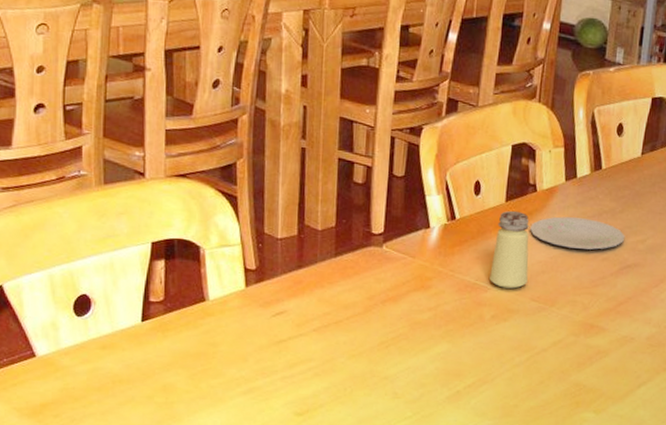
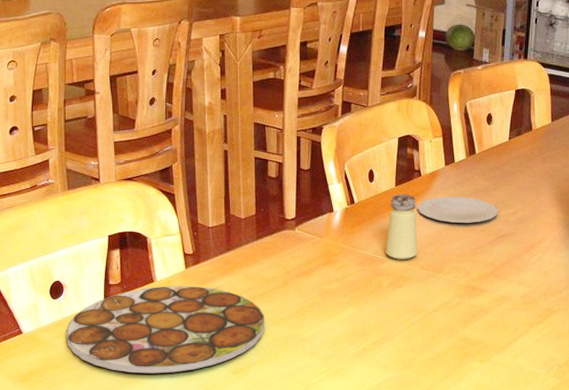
plate: none [91,306,340,412] -> present [66,286,265,374]

